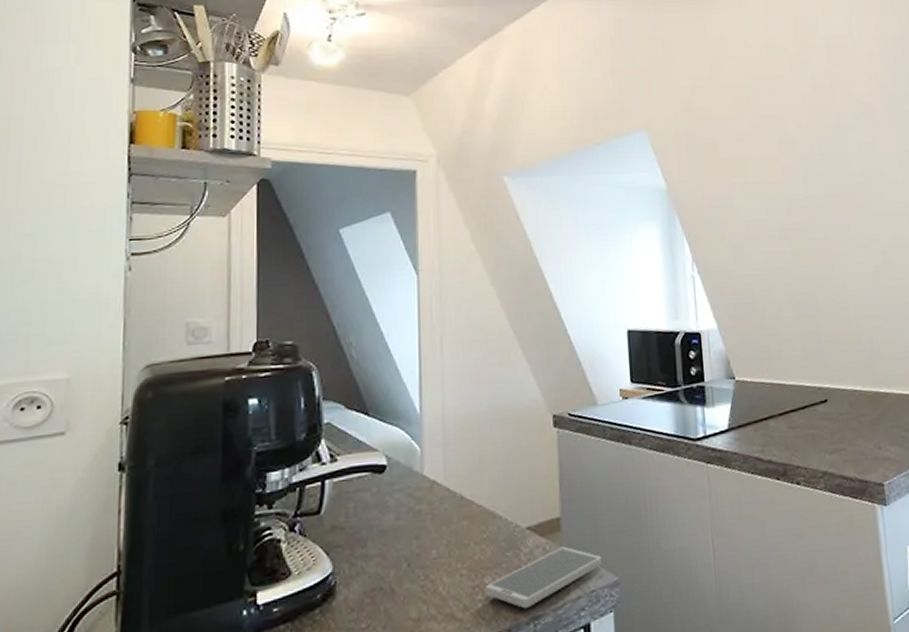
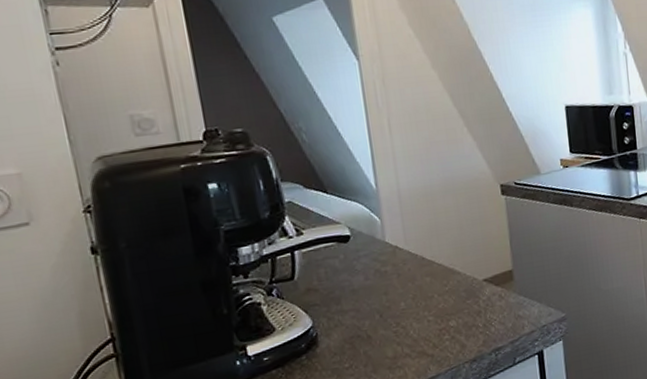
smartphone: present [486,546,601,609] -> none [451,292,551,343]

